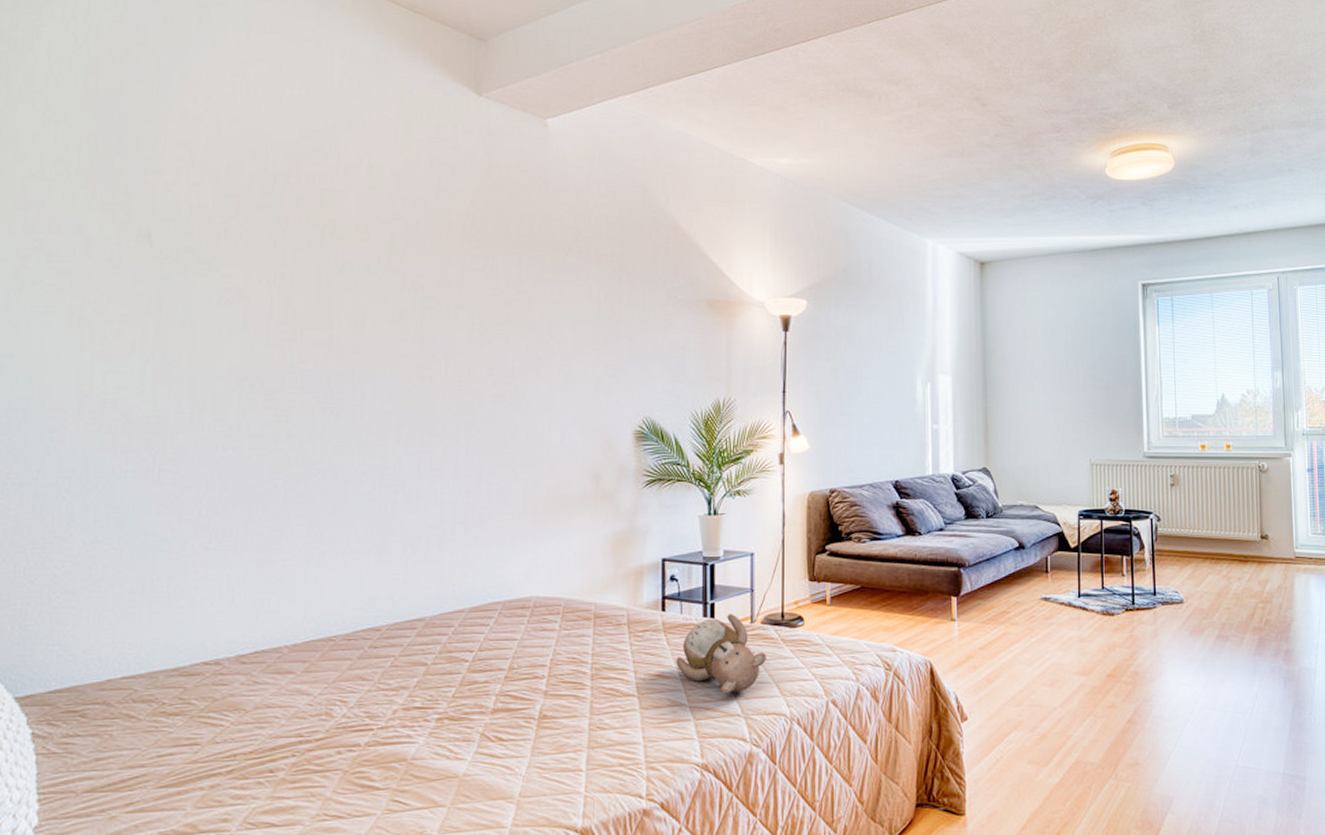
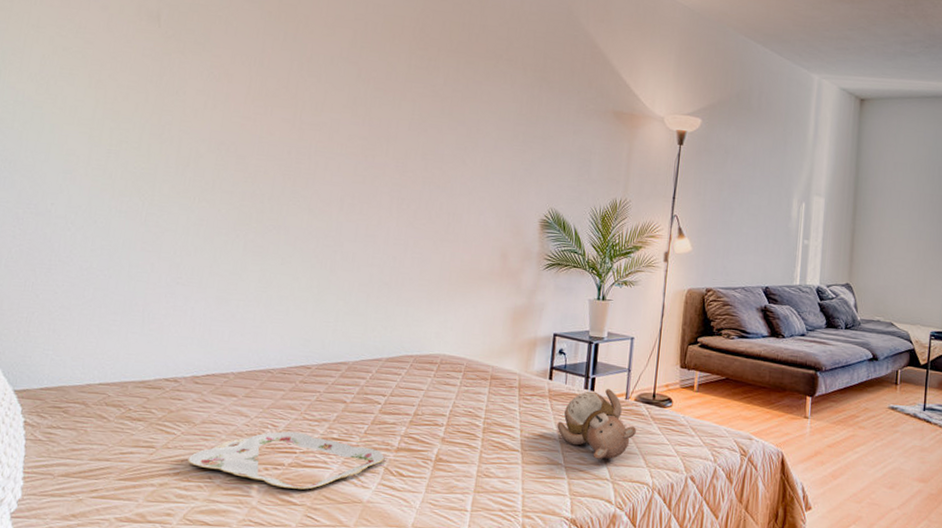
serving tray: none [242,705,478,772] -> present [188,431,384,490]

